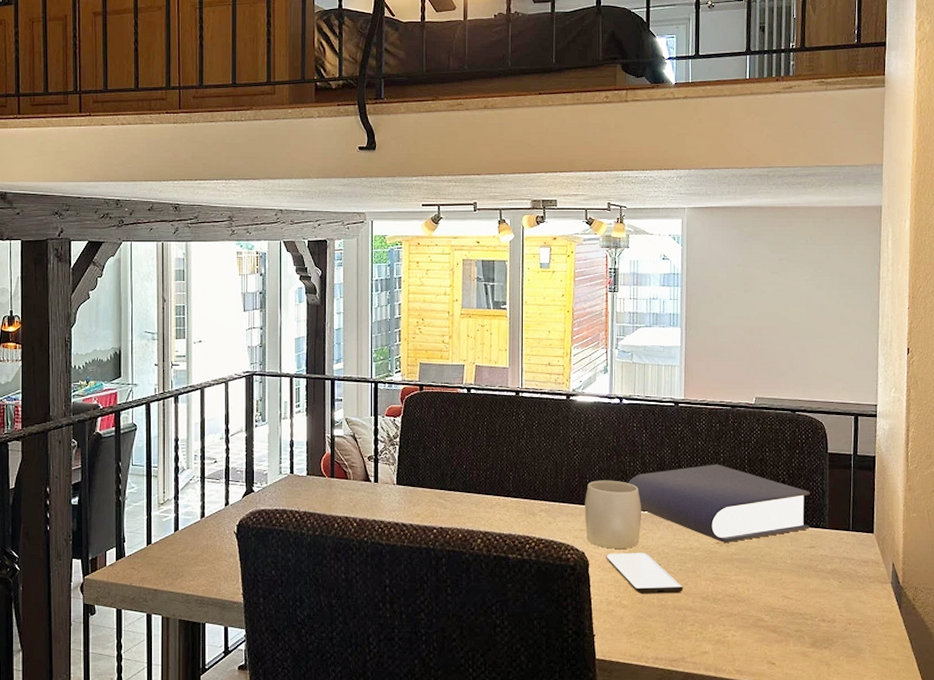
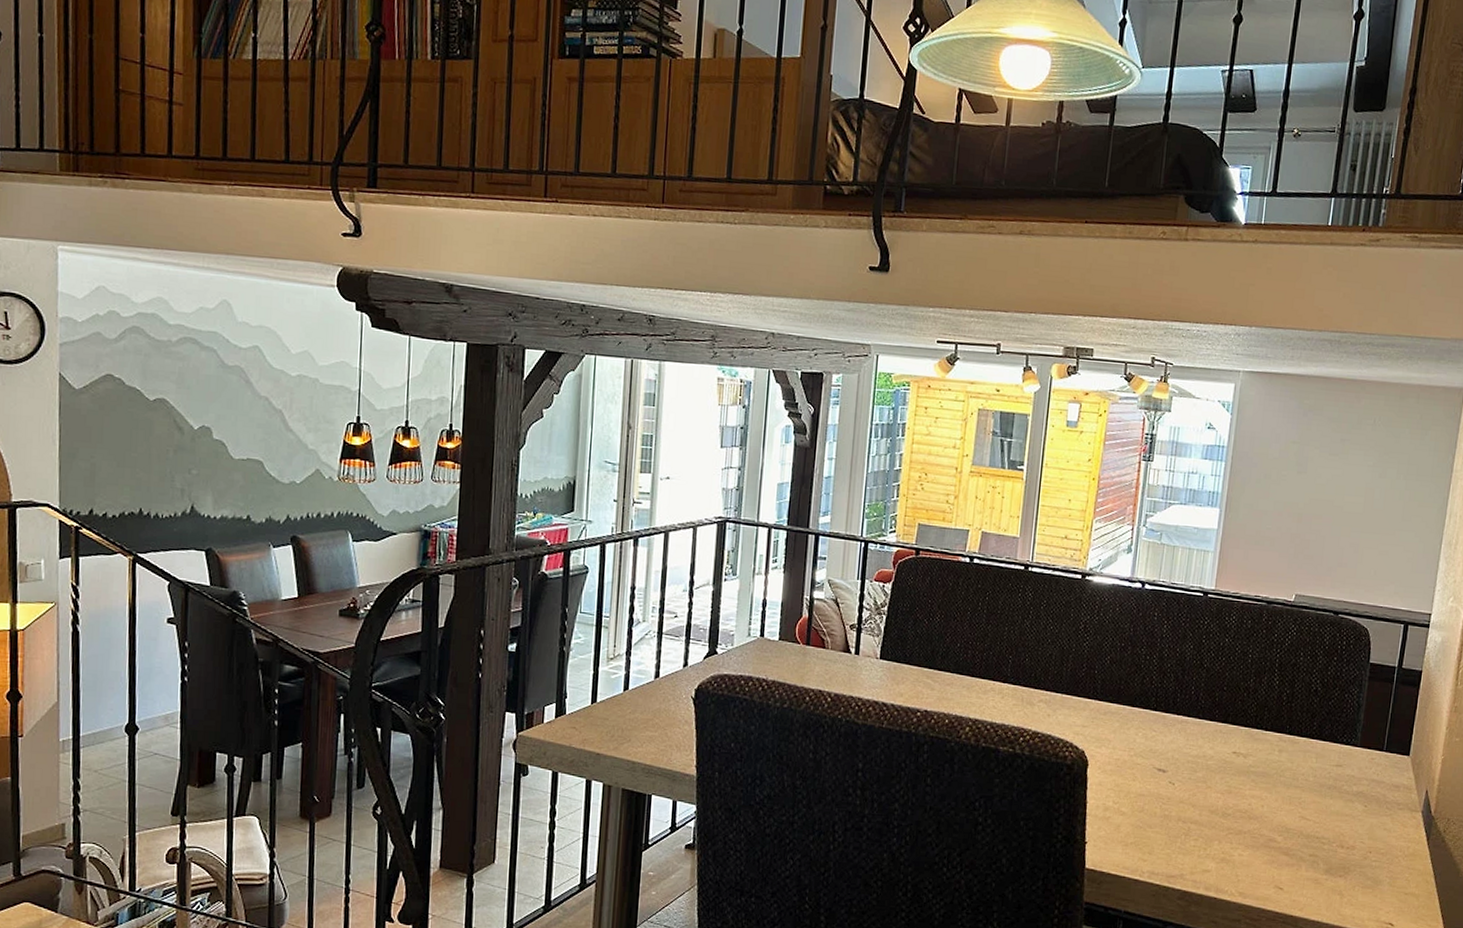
mug: present [584,480,642,549] -> none [1088,672,1154,751]
phone: present [606,553,683,594] -> none [1108,754,1191,805]
book: present [627,464,810,542] -> none [1141,665,1344,753]

